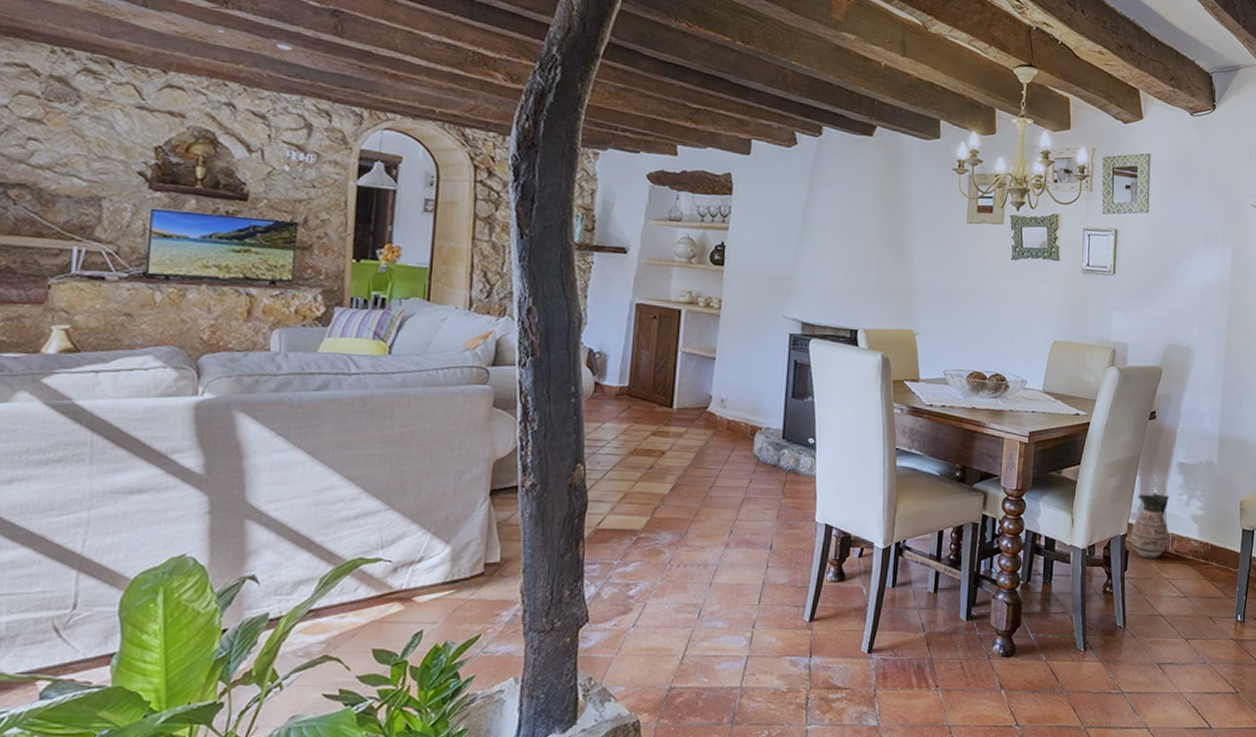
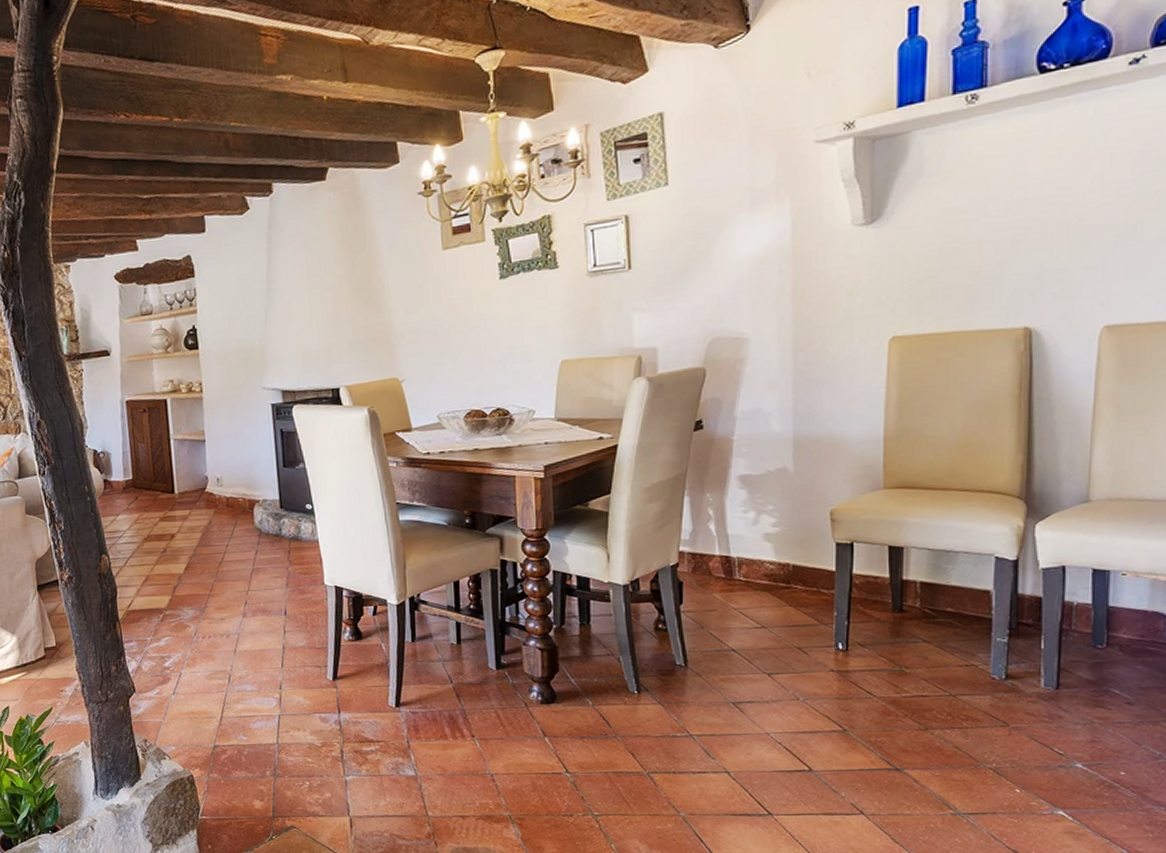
ceramic jug: present [1130,492,1169,559] -> none [683,512,734,589]

